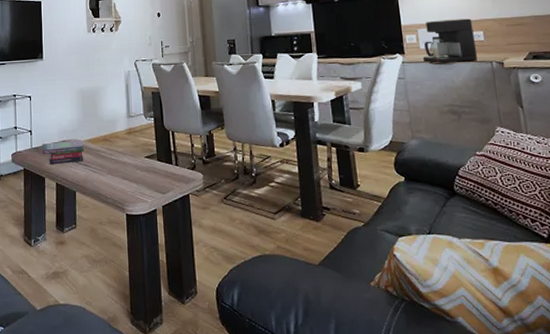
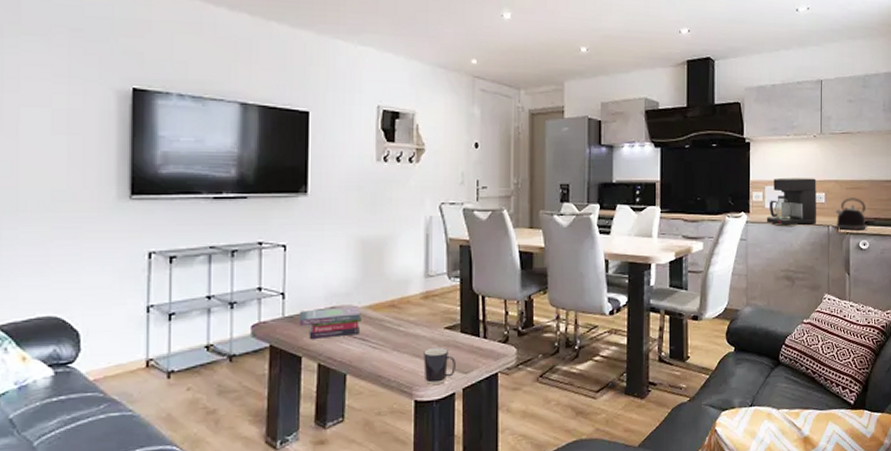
mug: none [130,172,156,202] -> present [423,346,456,384]
kettle: none [497,33,537,66] -> present [835,198,867,231]

